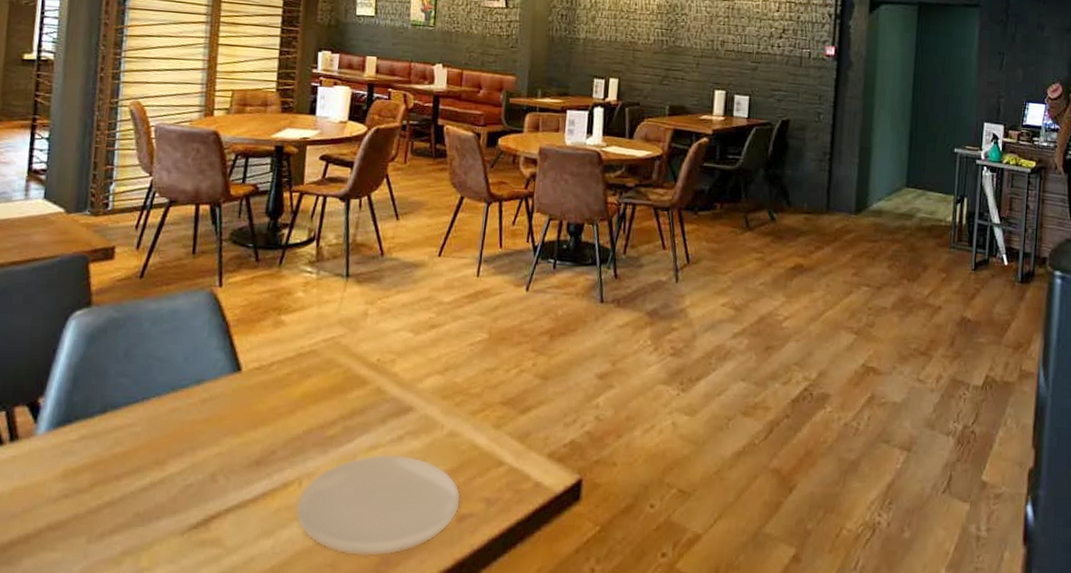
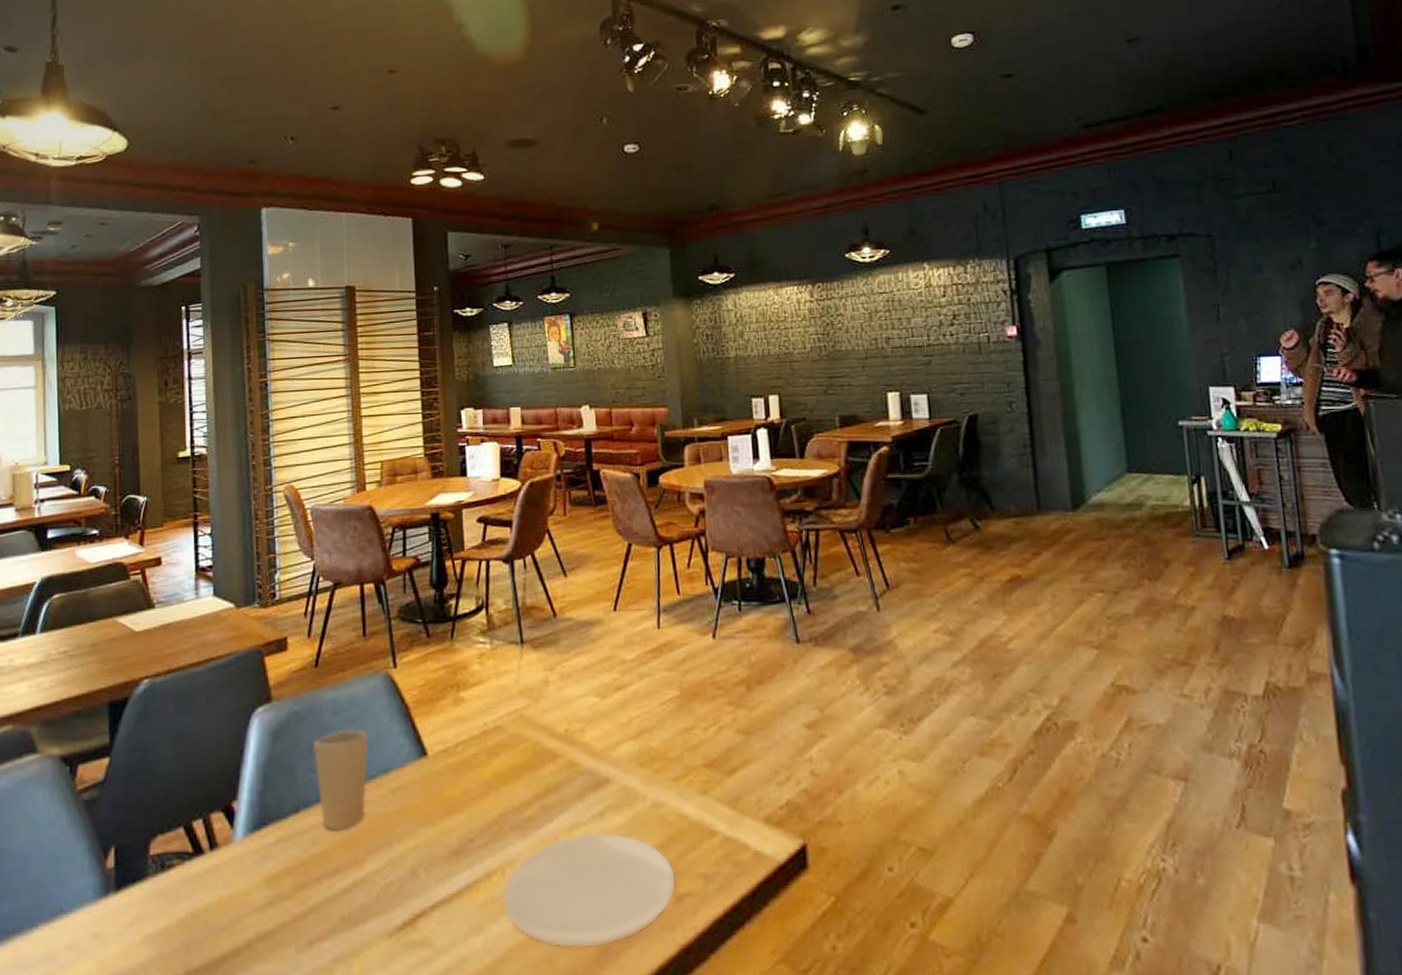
cup: none [127,339,186,434] -> present [312,729,369,831]

